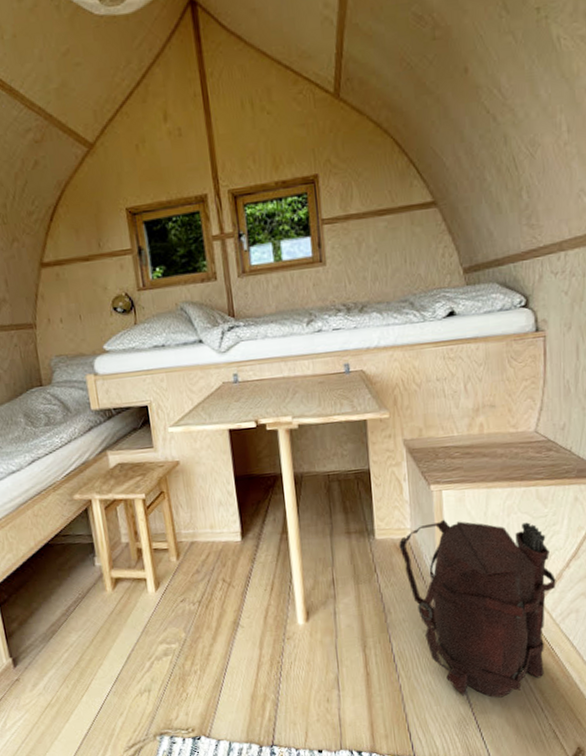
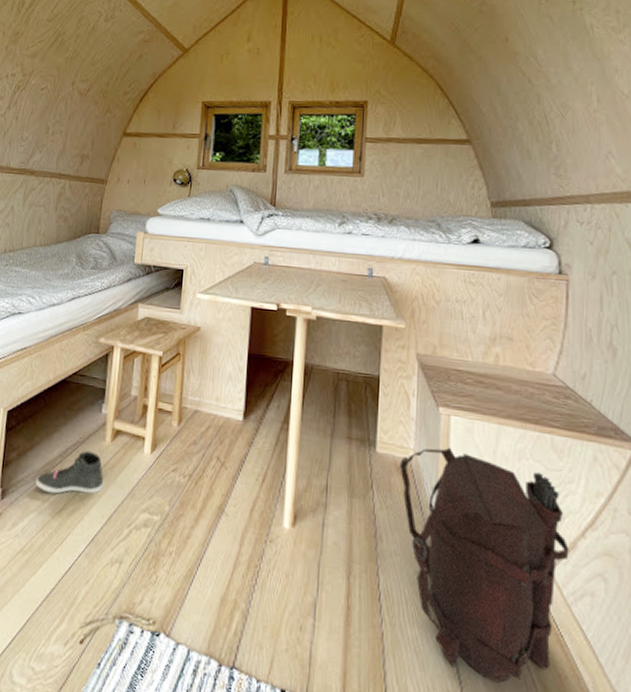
sneaker: none [44,603,116,650] -> present [35,451,104,494]

